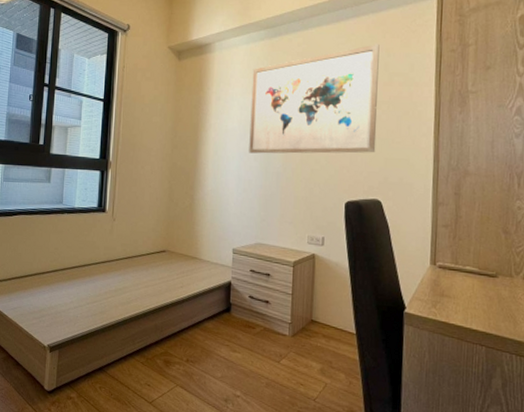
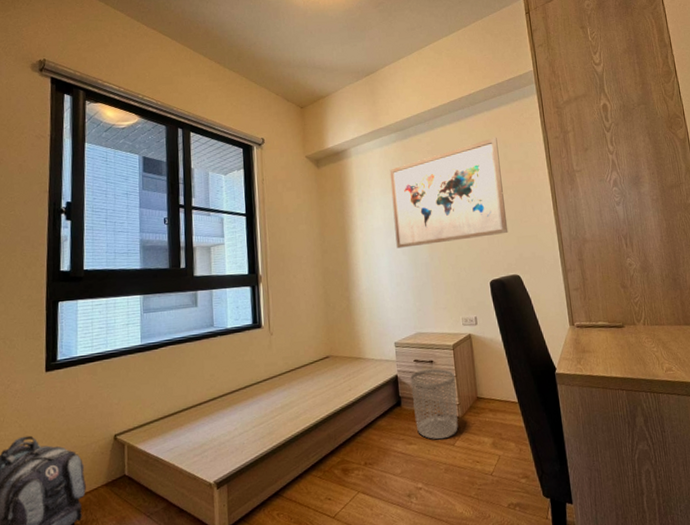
waste bin: none [242,281,292,354] -> present [410,368,458,440]

